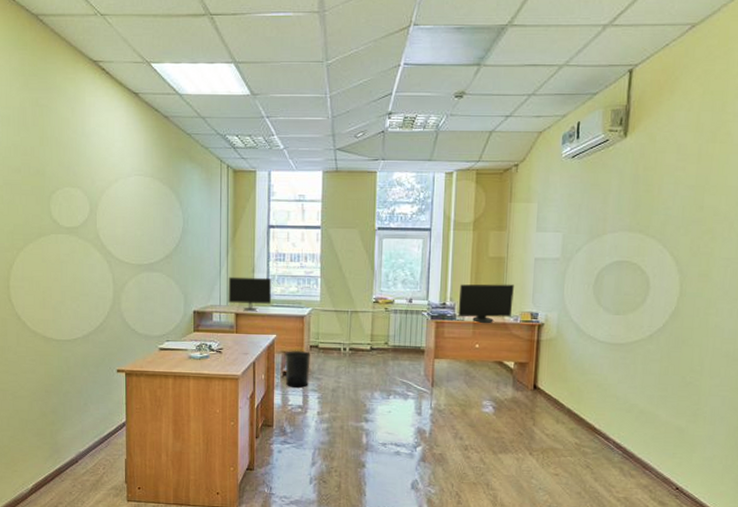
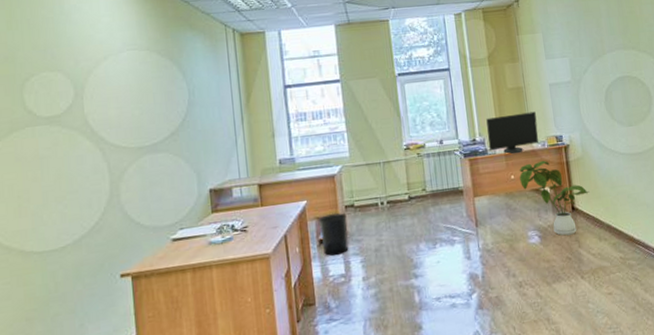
computer monitor: present [228,276,281,312] -> none [246,140,305,181]
house plant: none [484,334,557,412] -> present [519,160,590,236]

